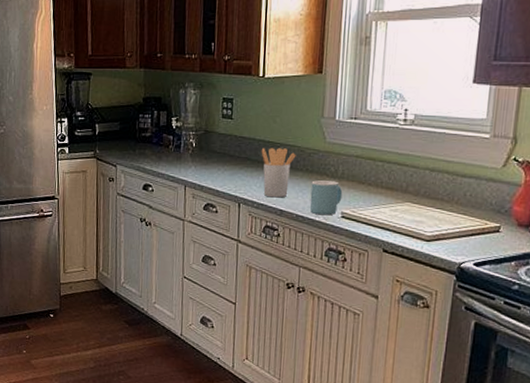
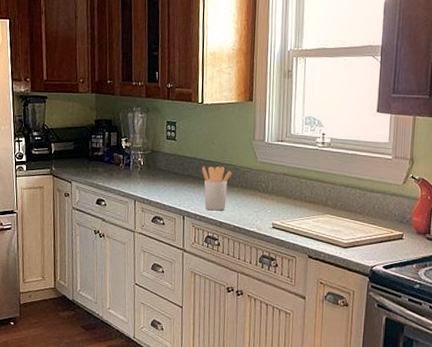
mug: present [309,180,343,215] -> none [245,195,273,226]

